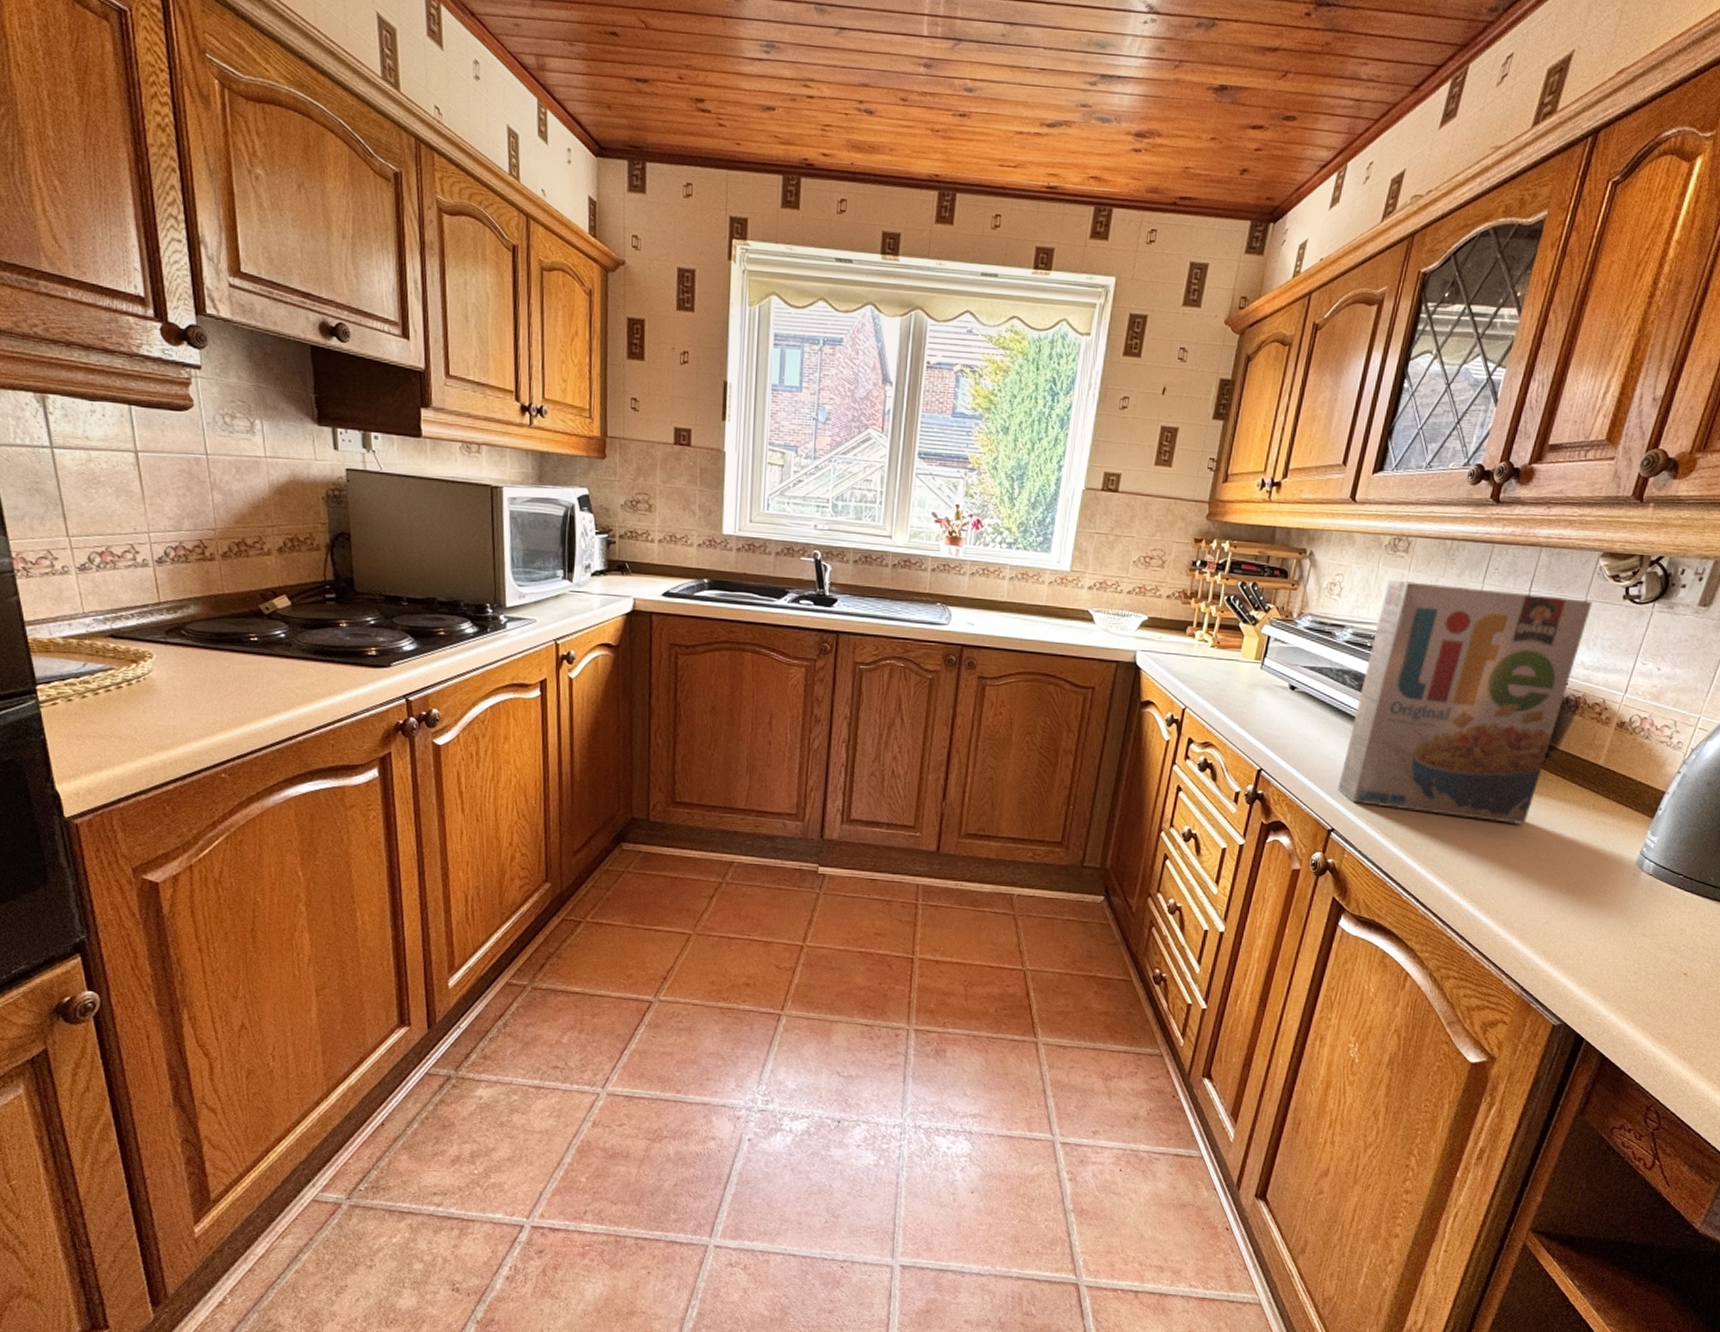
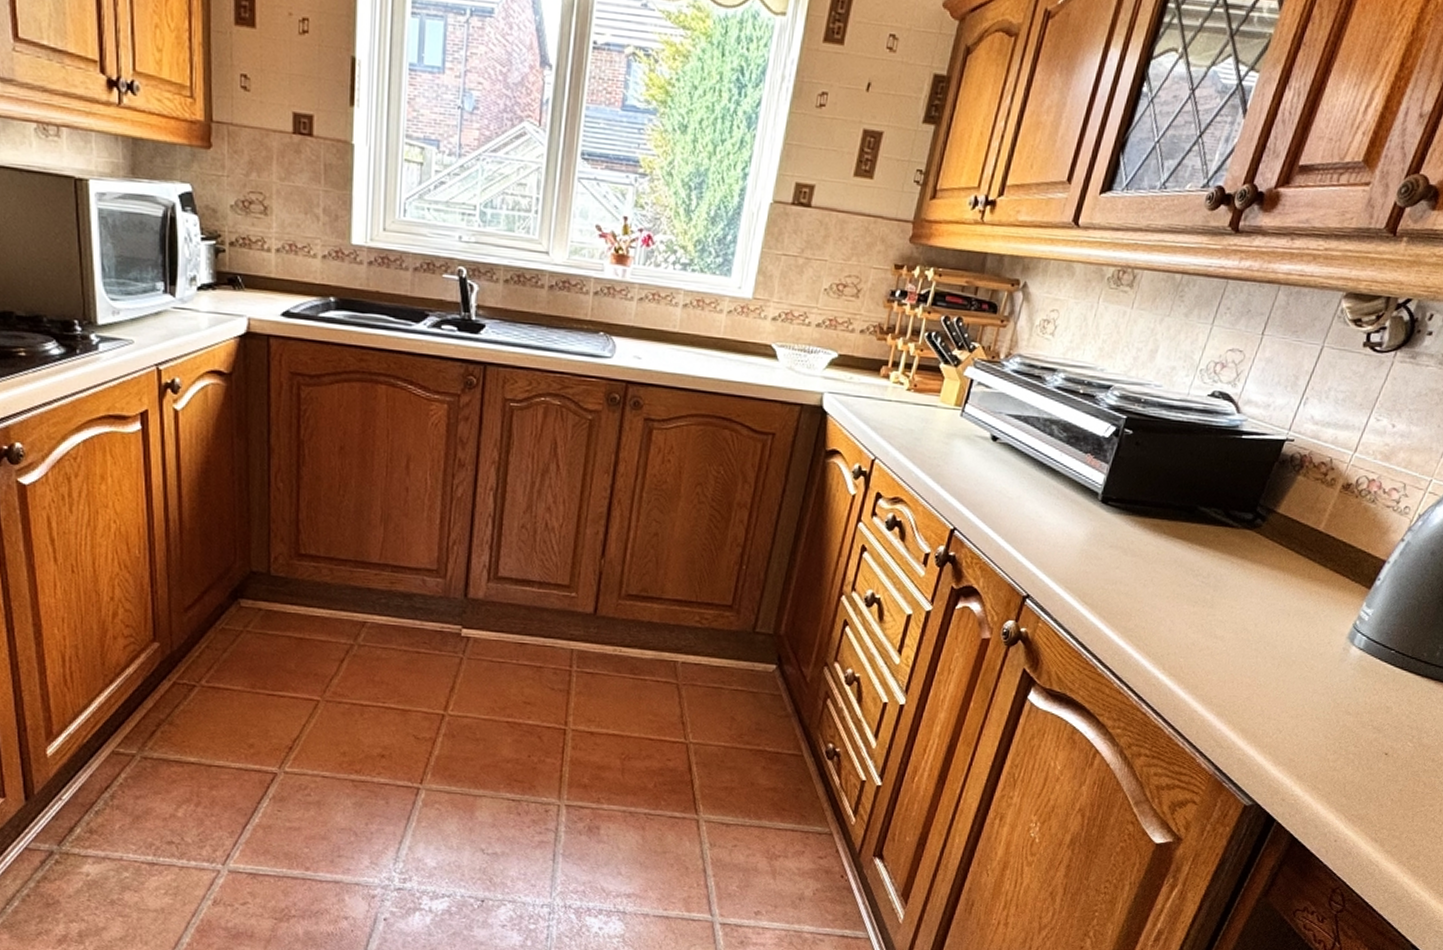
cereal box: present [1337,579,1592,825] -> none [1036,317,1330,594]

